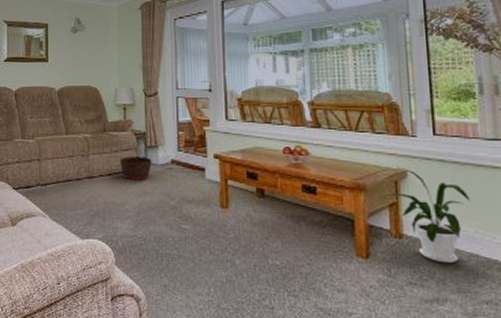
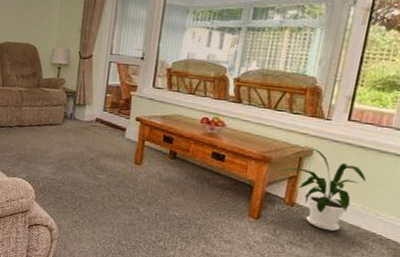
basket: present [120,156,152,180] -> none [49,111,78,133]

